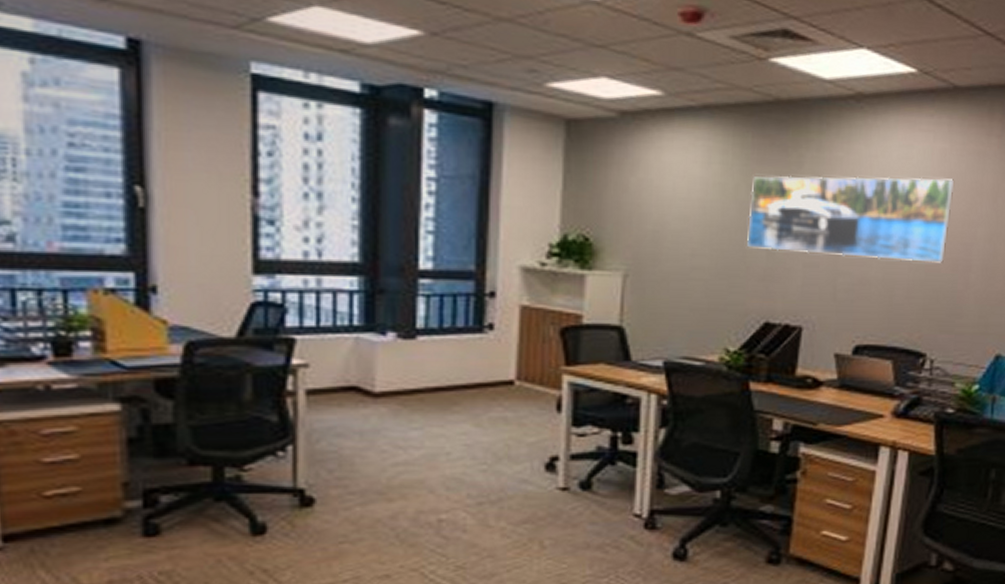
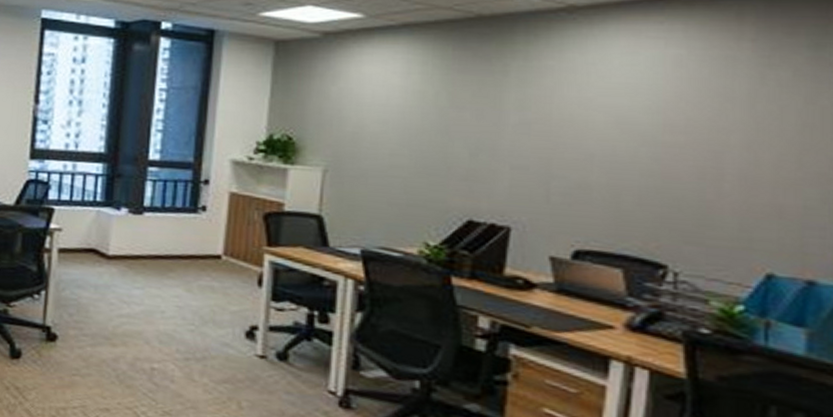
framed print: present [747,175,955,263] -> none [448,83,696,171]

